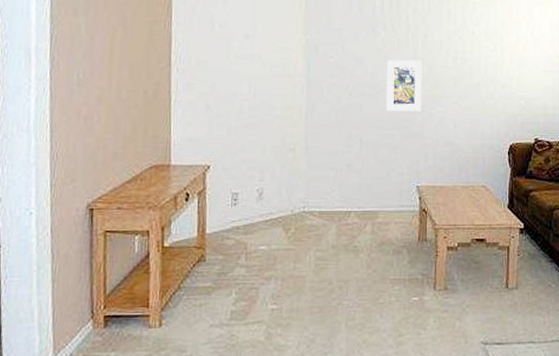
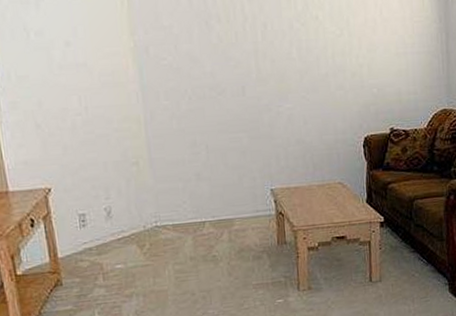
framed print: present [386,59,423,111] -> none [226,53,268,113]

